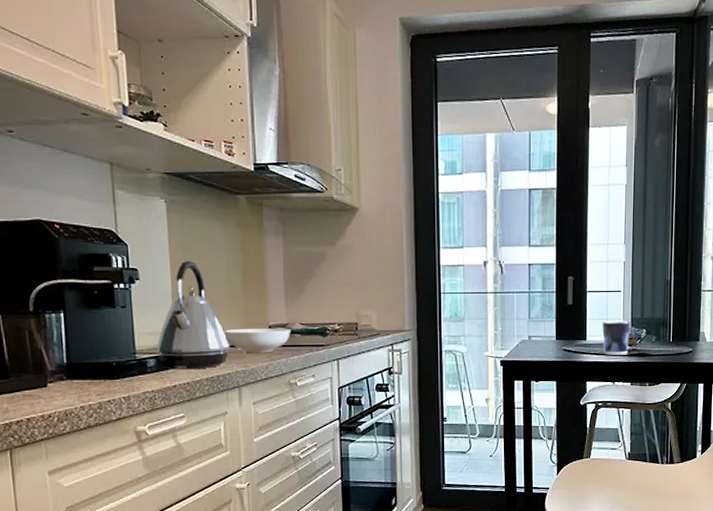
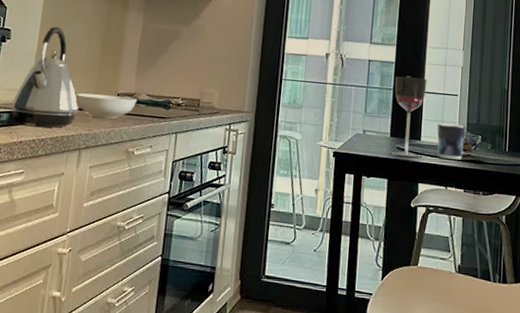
wineglass: none [558,277,590,357] -> present [391,76,427,157]

